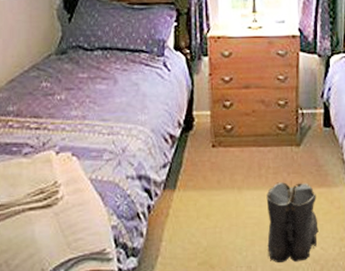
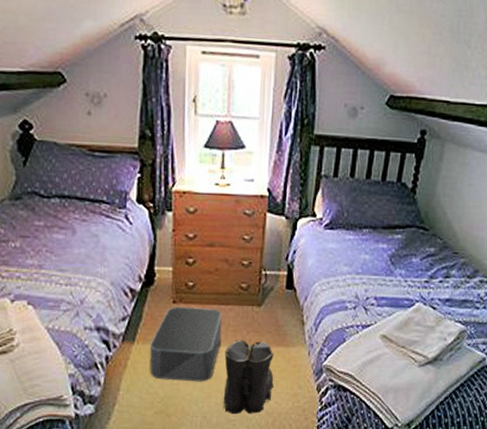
storage bin: none [190,150,262,229] -> present [149,306,222,382]

